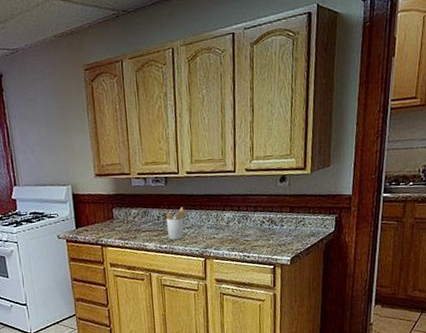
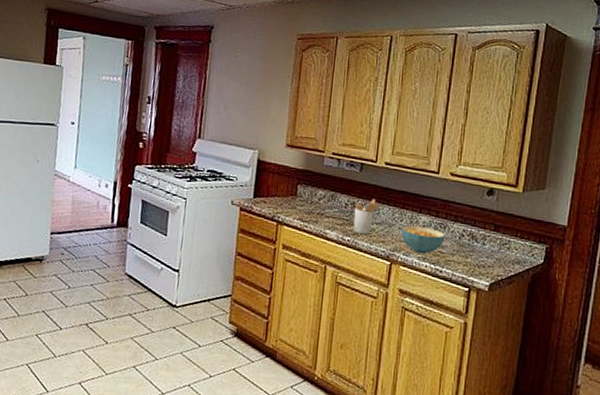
cereal bowl: none [210,222,248,246] -> present [401,225,445,255]

